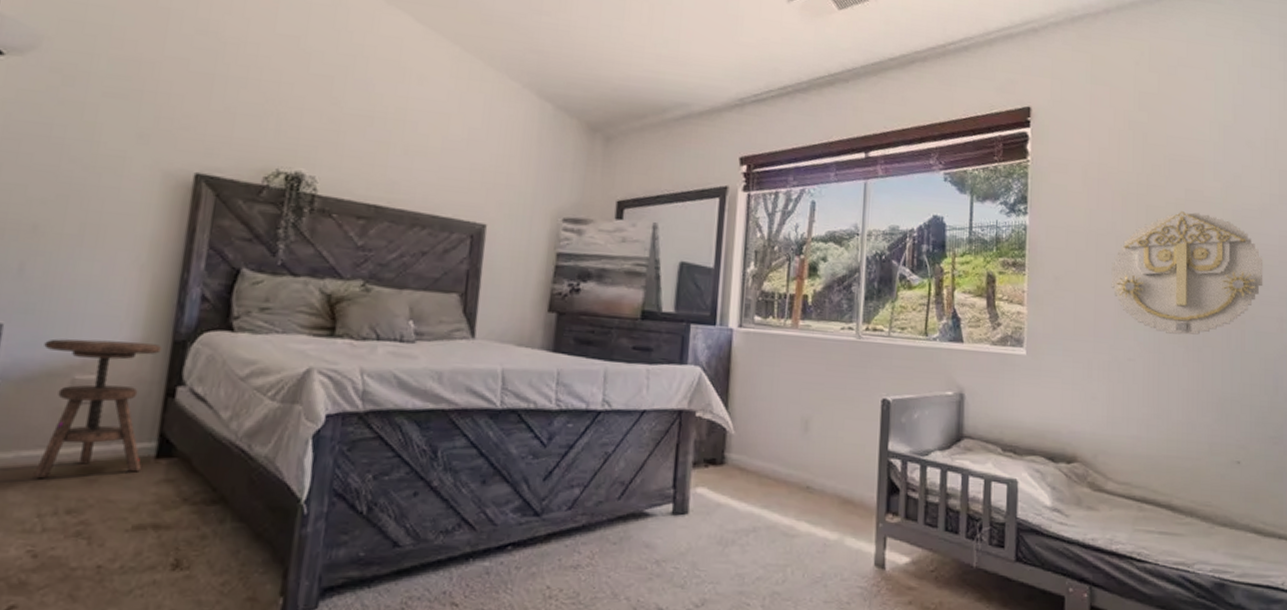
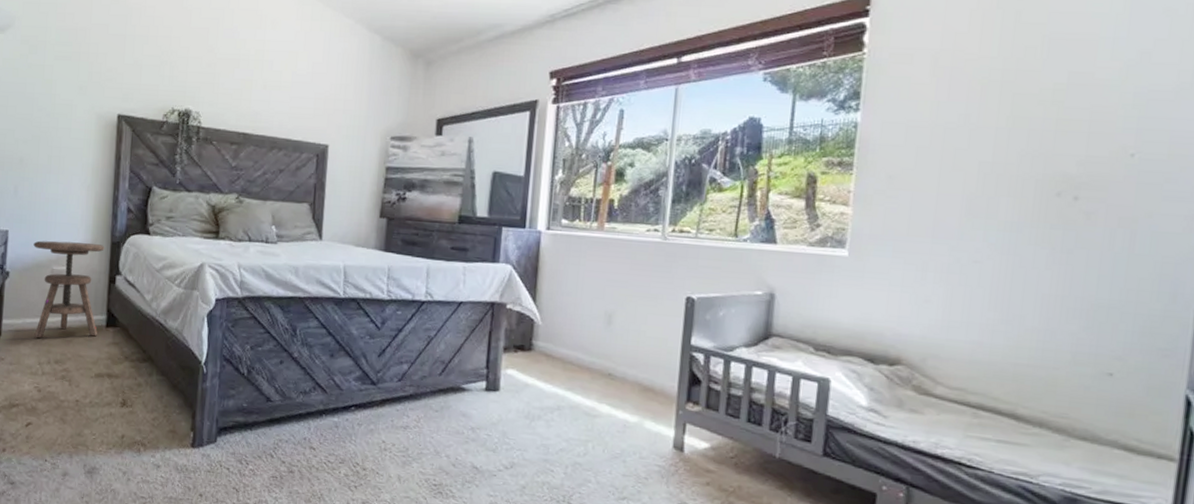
wall decoration: present [1111,211,1263,335] -> none [958,97,1173,236]

